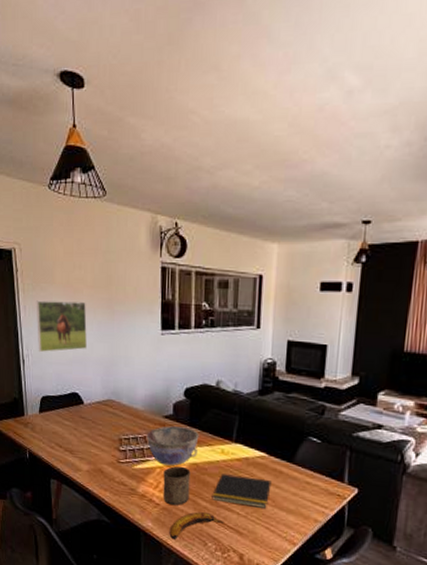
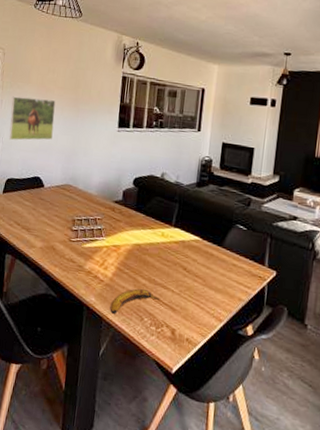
bowl: present [146,426,199,466] -> none [97,210,144,246]
cup: present [163,466,191,506] -> none [107,246,134,283]
notepad: present [212,473,272,508] -> none [150,254,204,287]

